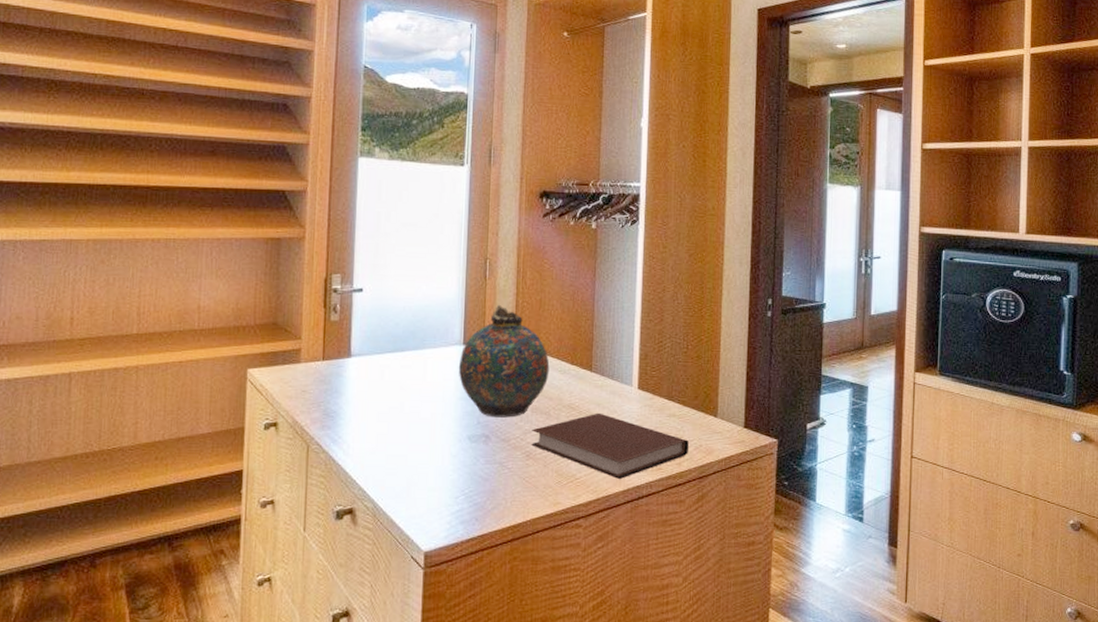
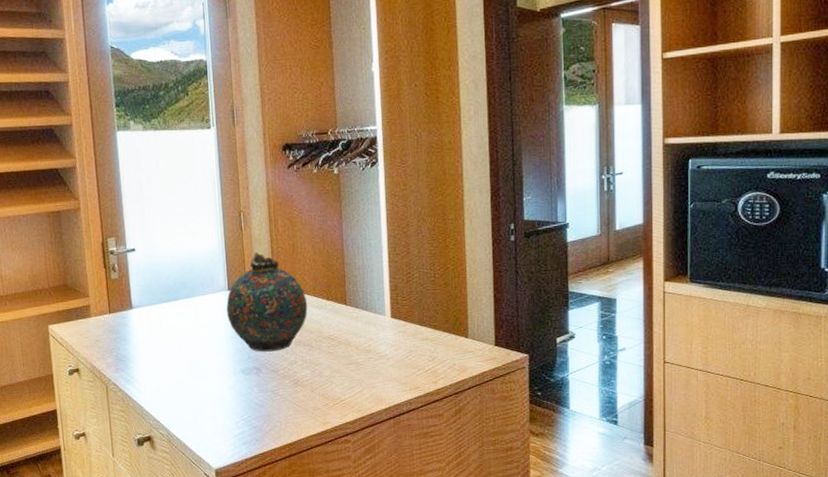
notebook: present [531,412,689,479] -> none [297,341,443,399]

